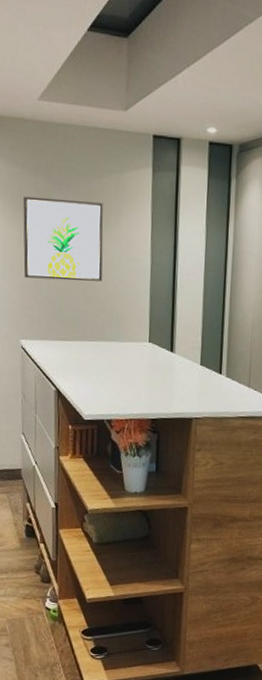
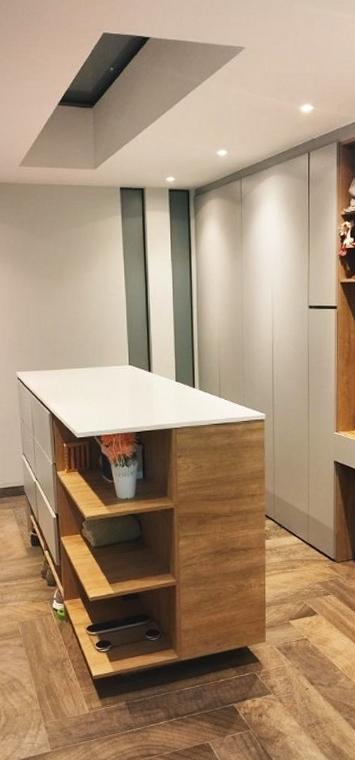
wall art: present [23,196,104,281] -> none [12,248,84,318]

